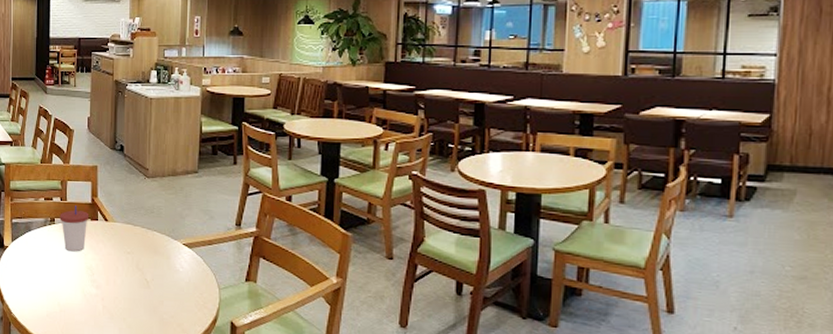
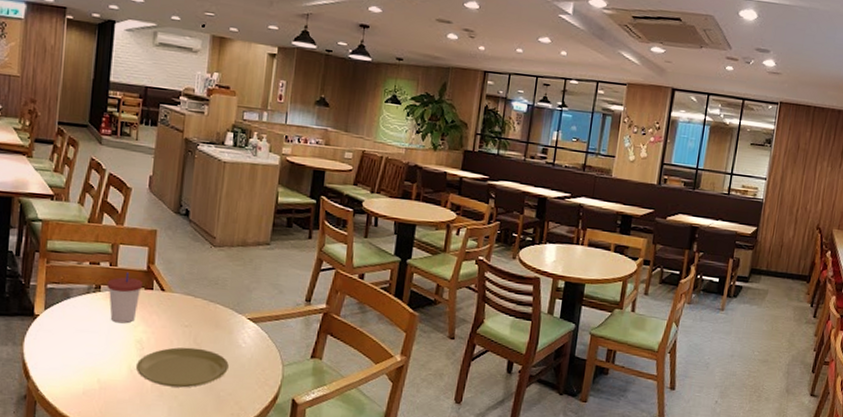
plate: none [89,272,169,311] -> present [136,347,229,388]

